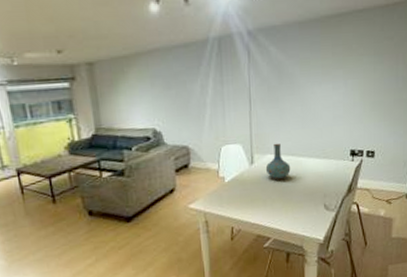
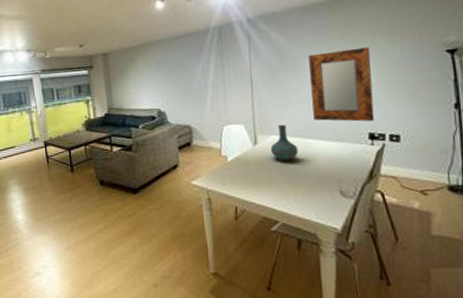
home mirror: none [304,67,357,140] -> present [309,47,375,122]

